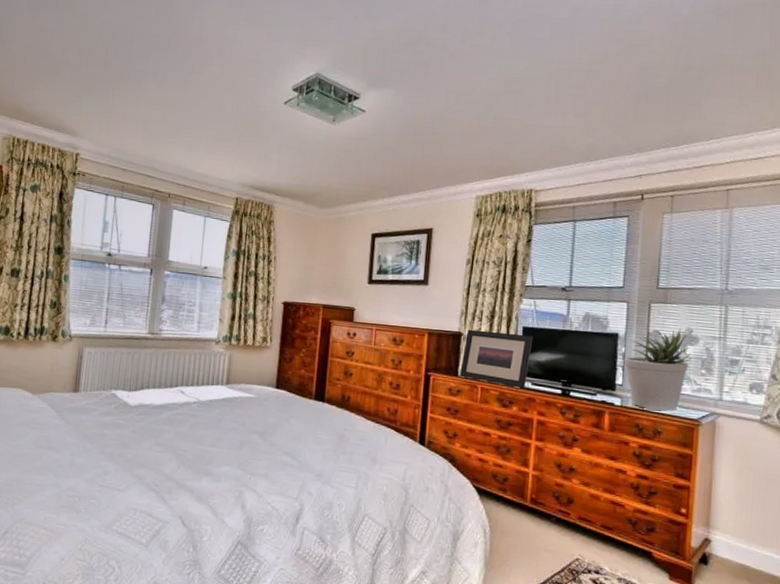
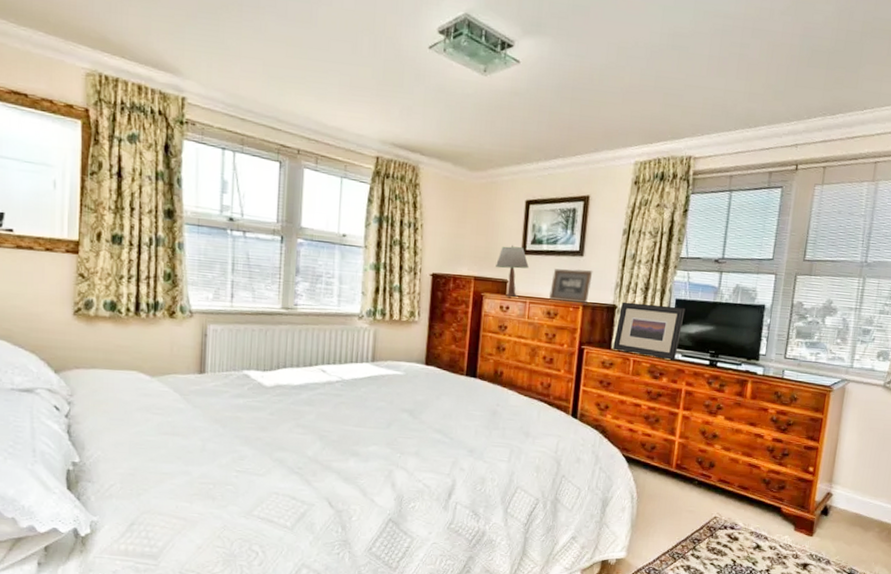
table lamp: none [343,275,375,325] -> present [496,245,529,298]
picture frame: none [395,297,438,330] -> present [549,268,593,303]
potted plant: present [624,329,692,412] -> none [768,300,830,379]

